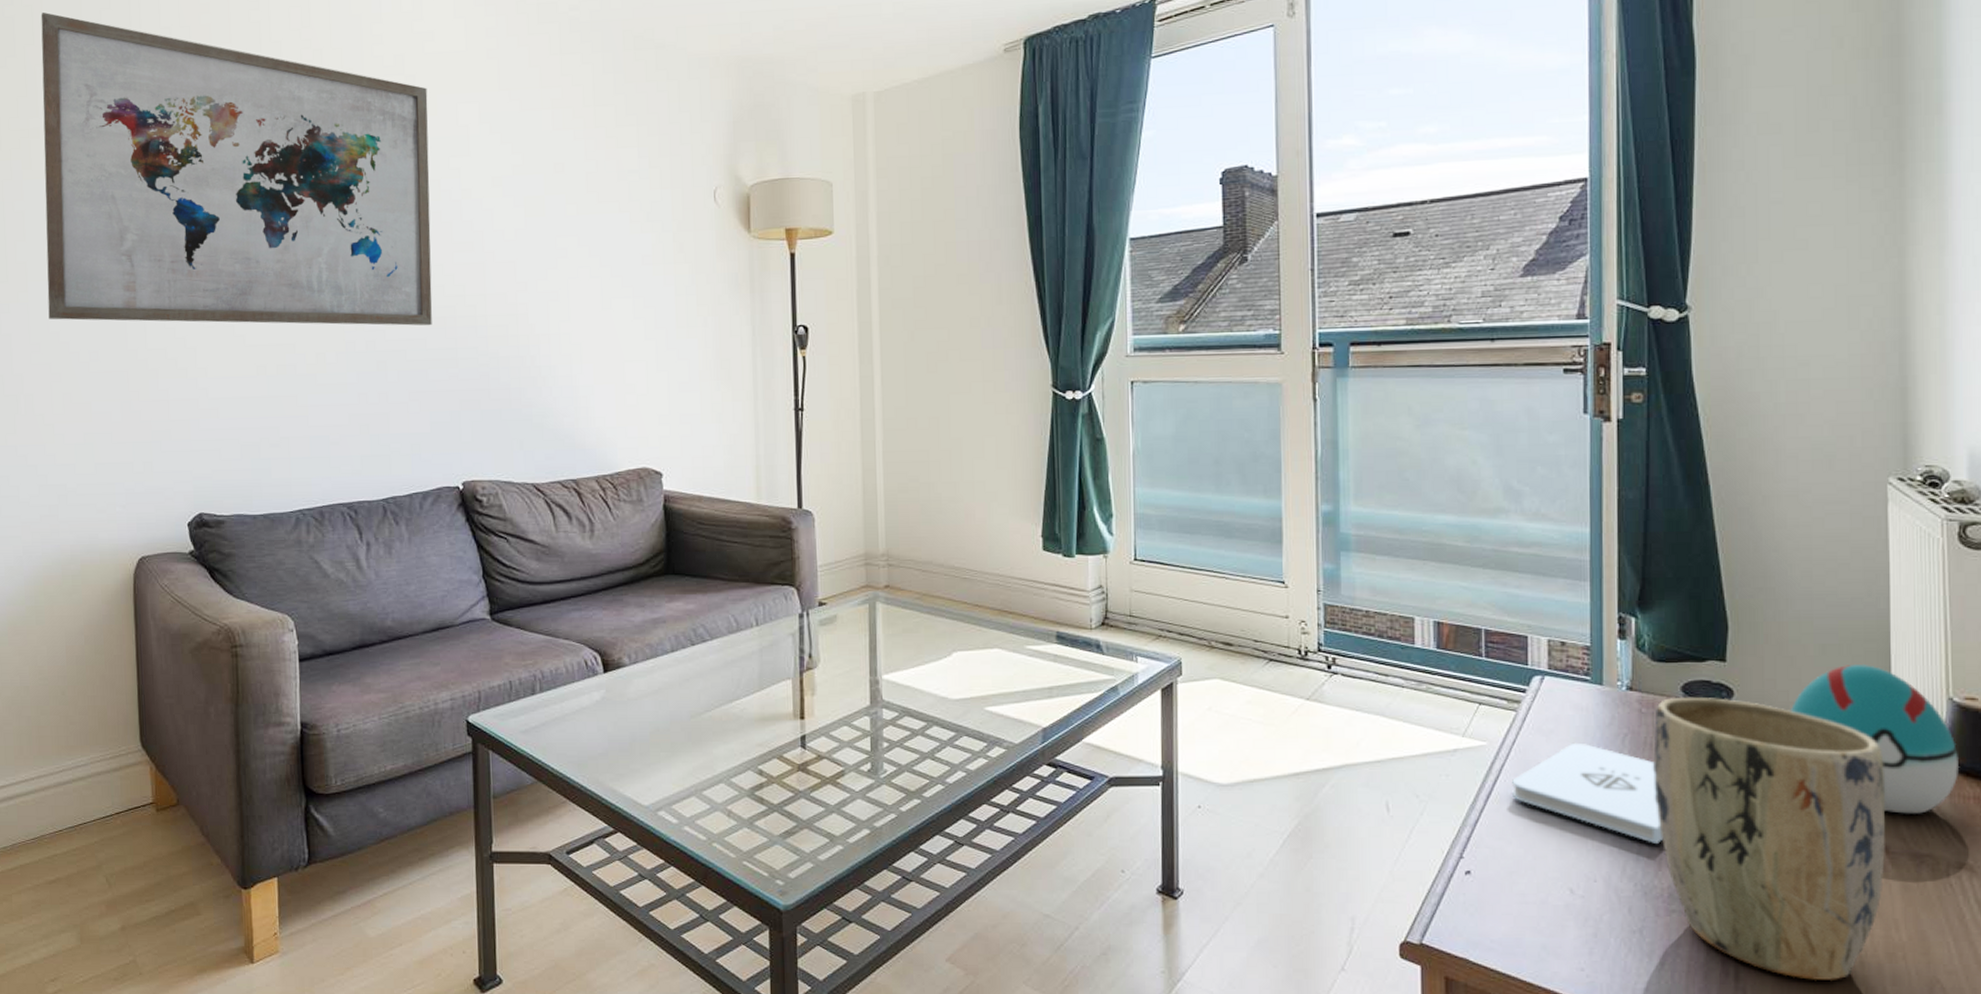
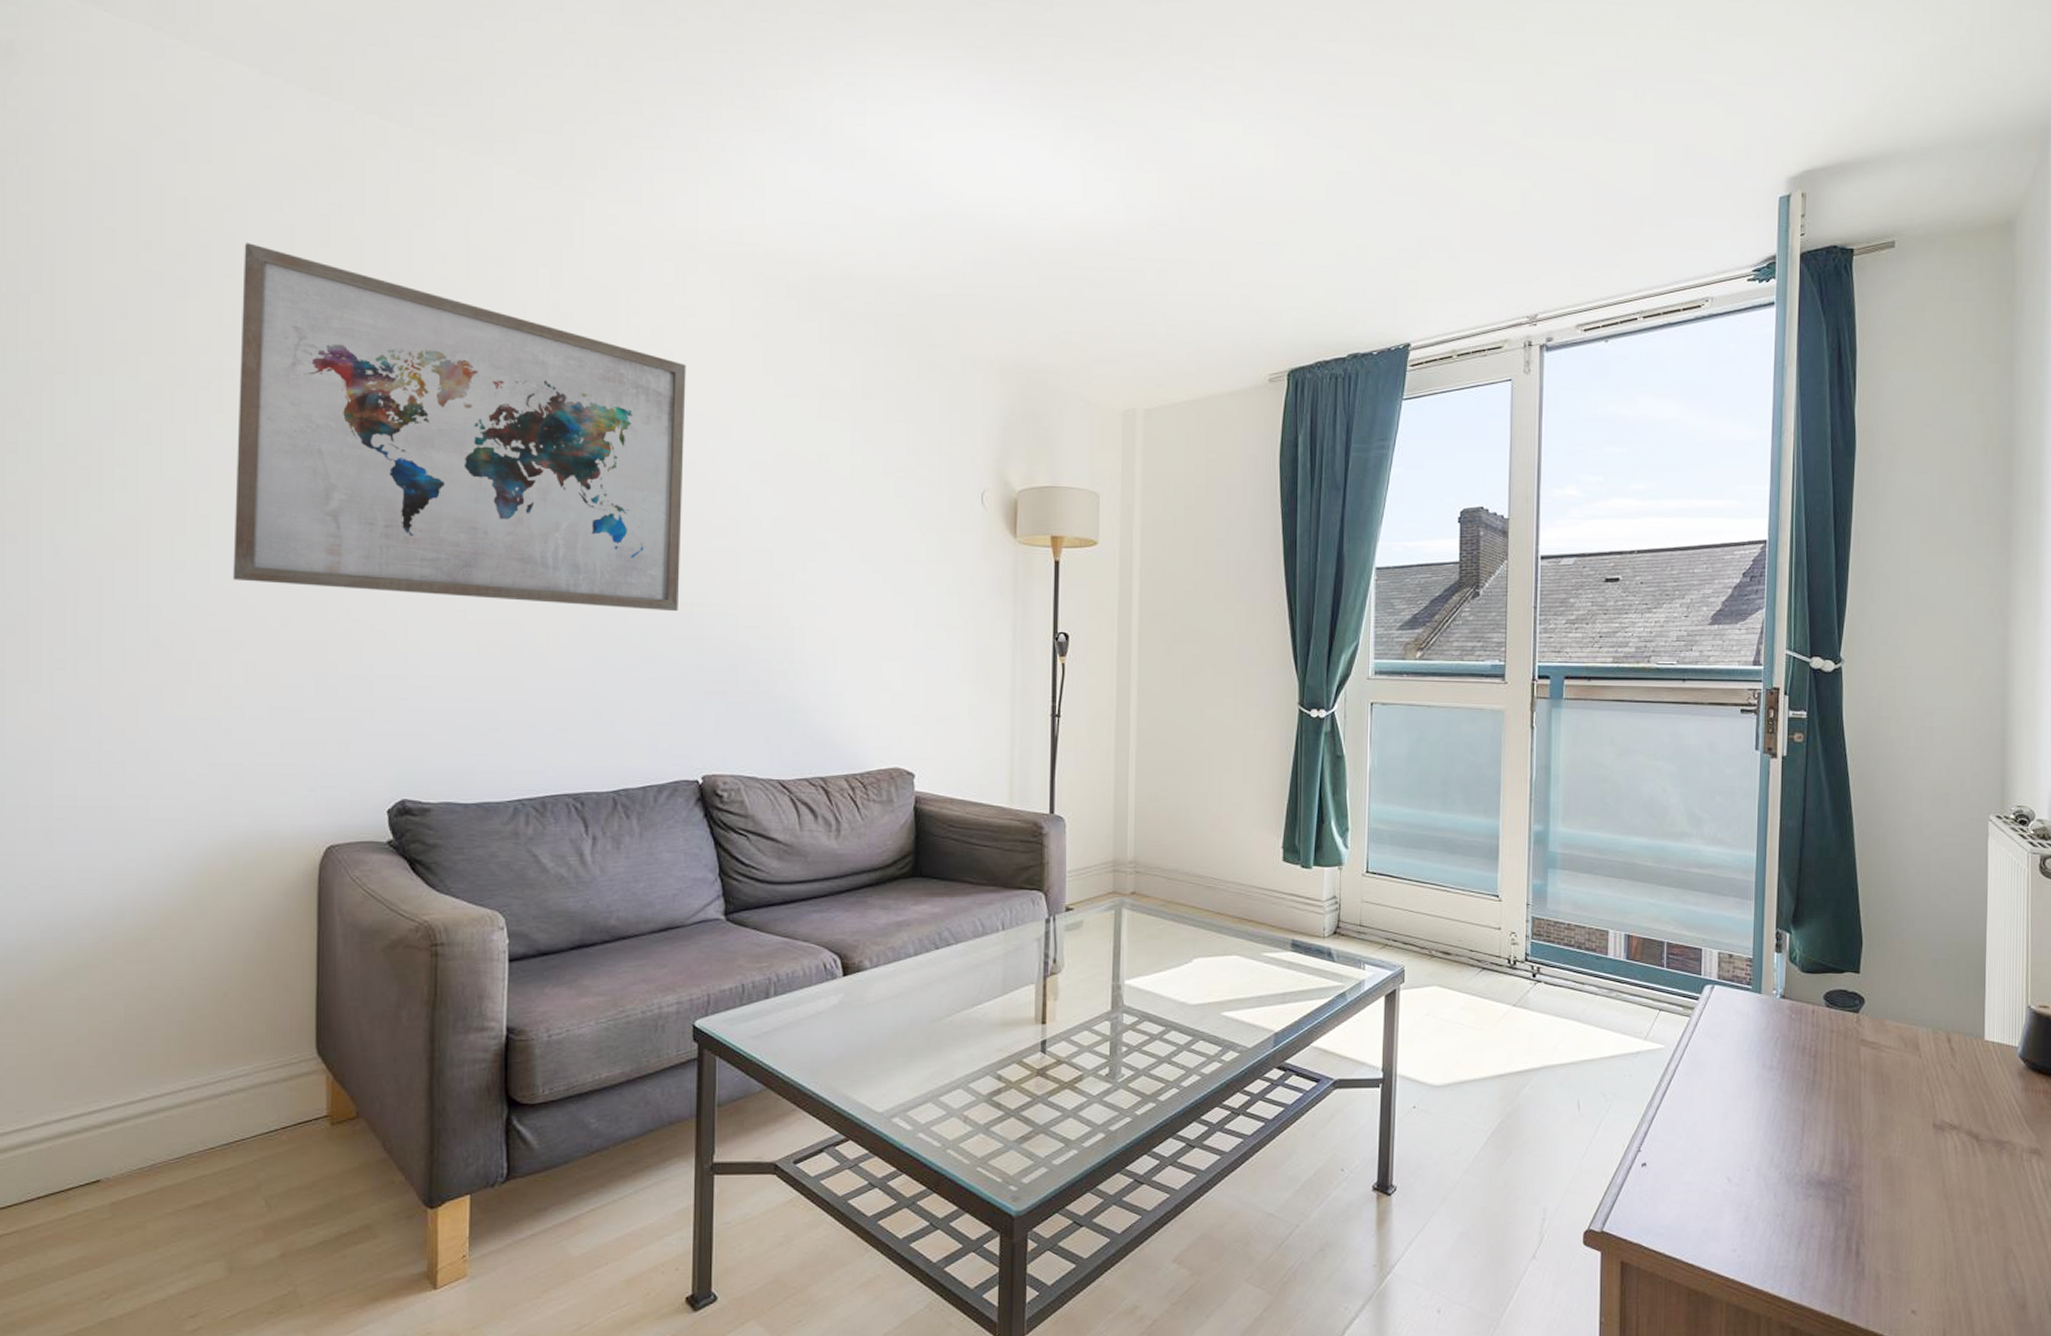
notepad: present [1512,742,1664,845] -> none [1684,1045,1805,1137]
plant pot: present [1653,696,1886,980] -> none [1798,1004,1977,1253]
decorative egg: present [1791,665,1960,814] -> none [1908,977,2034,1106]

